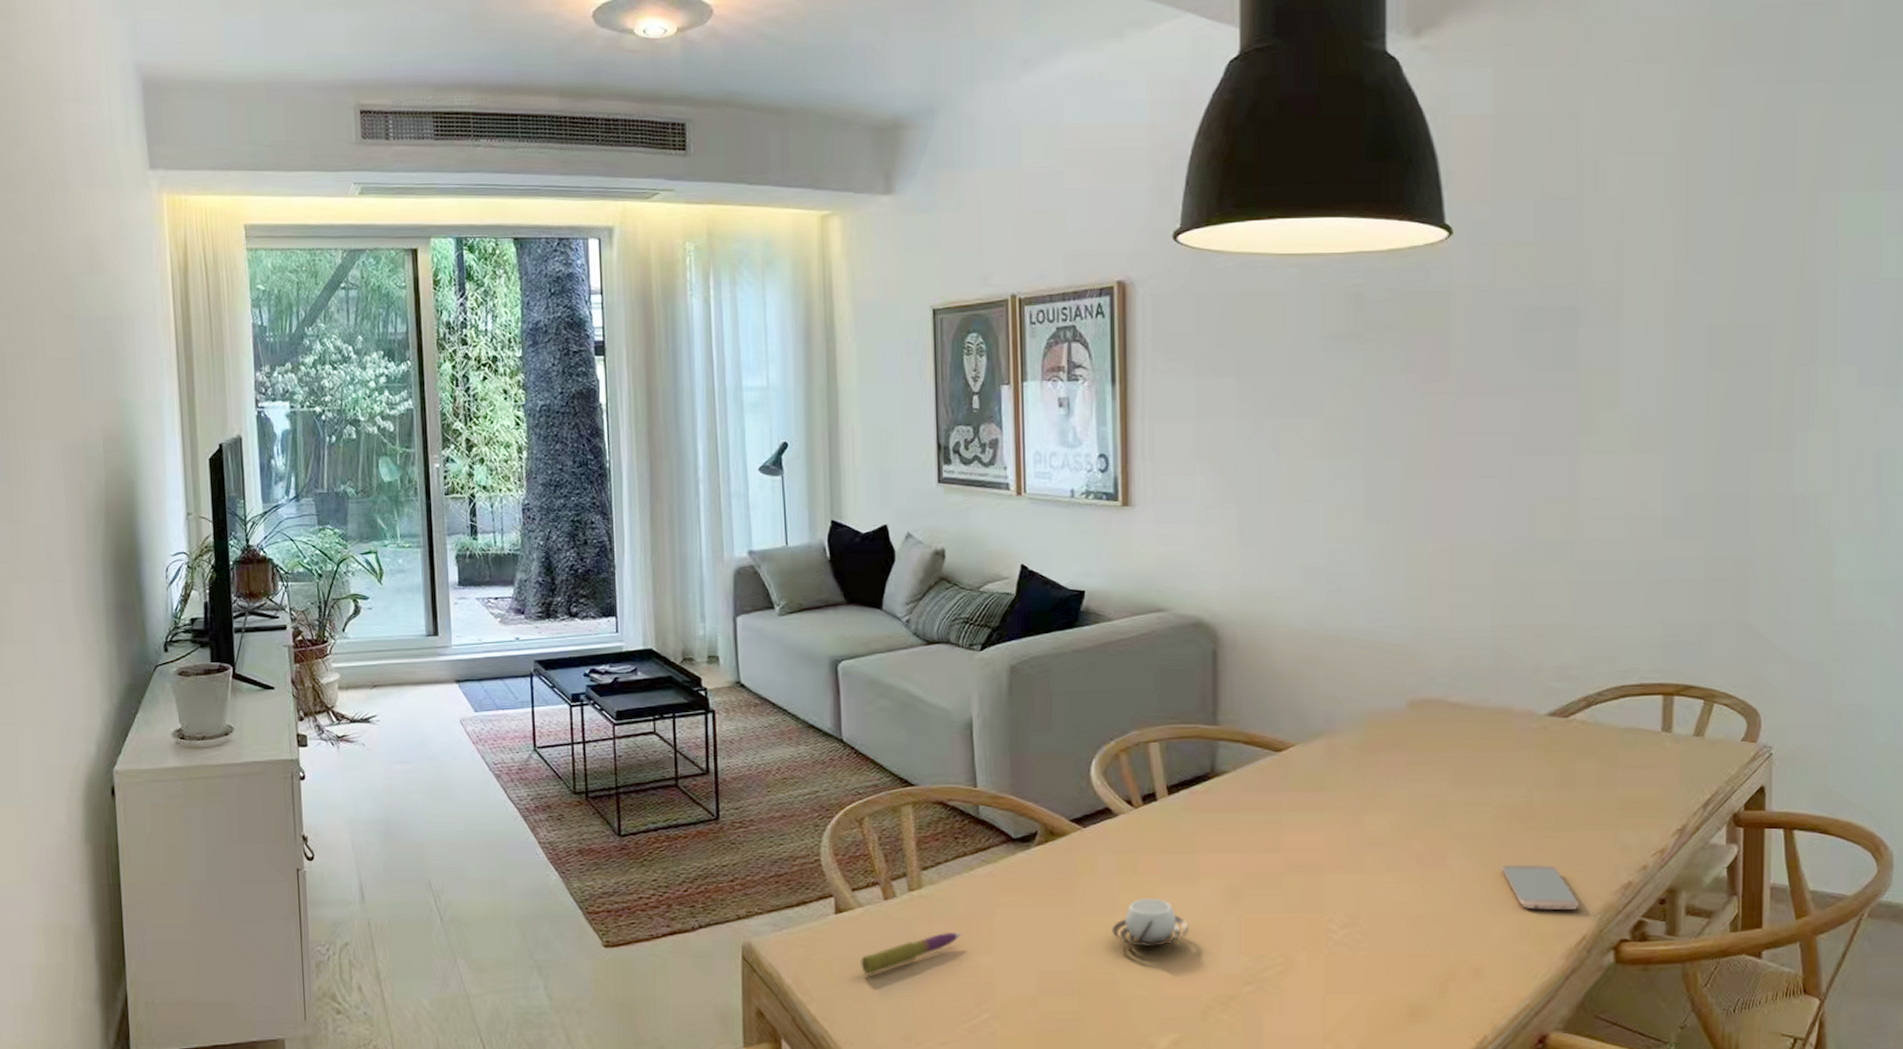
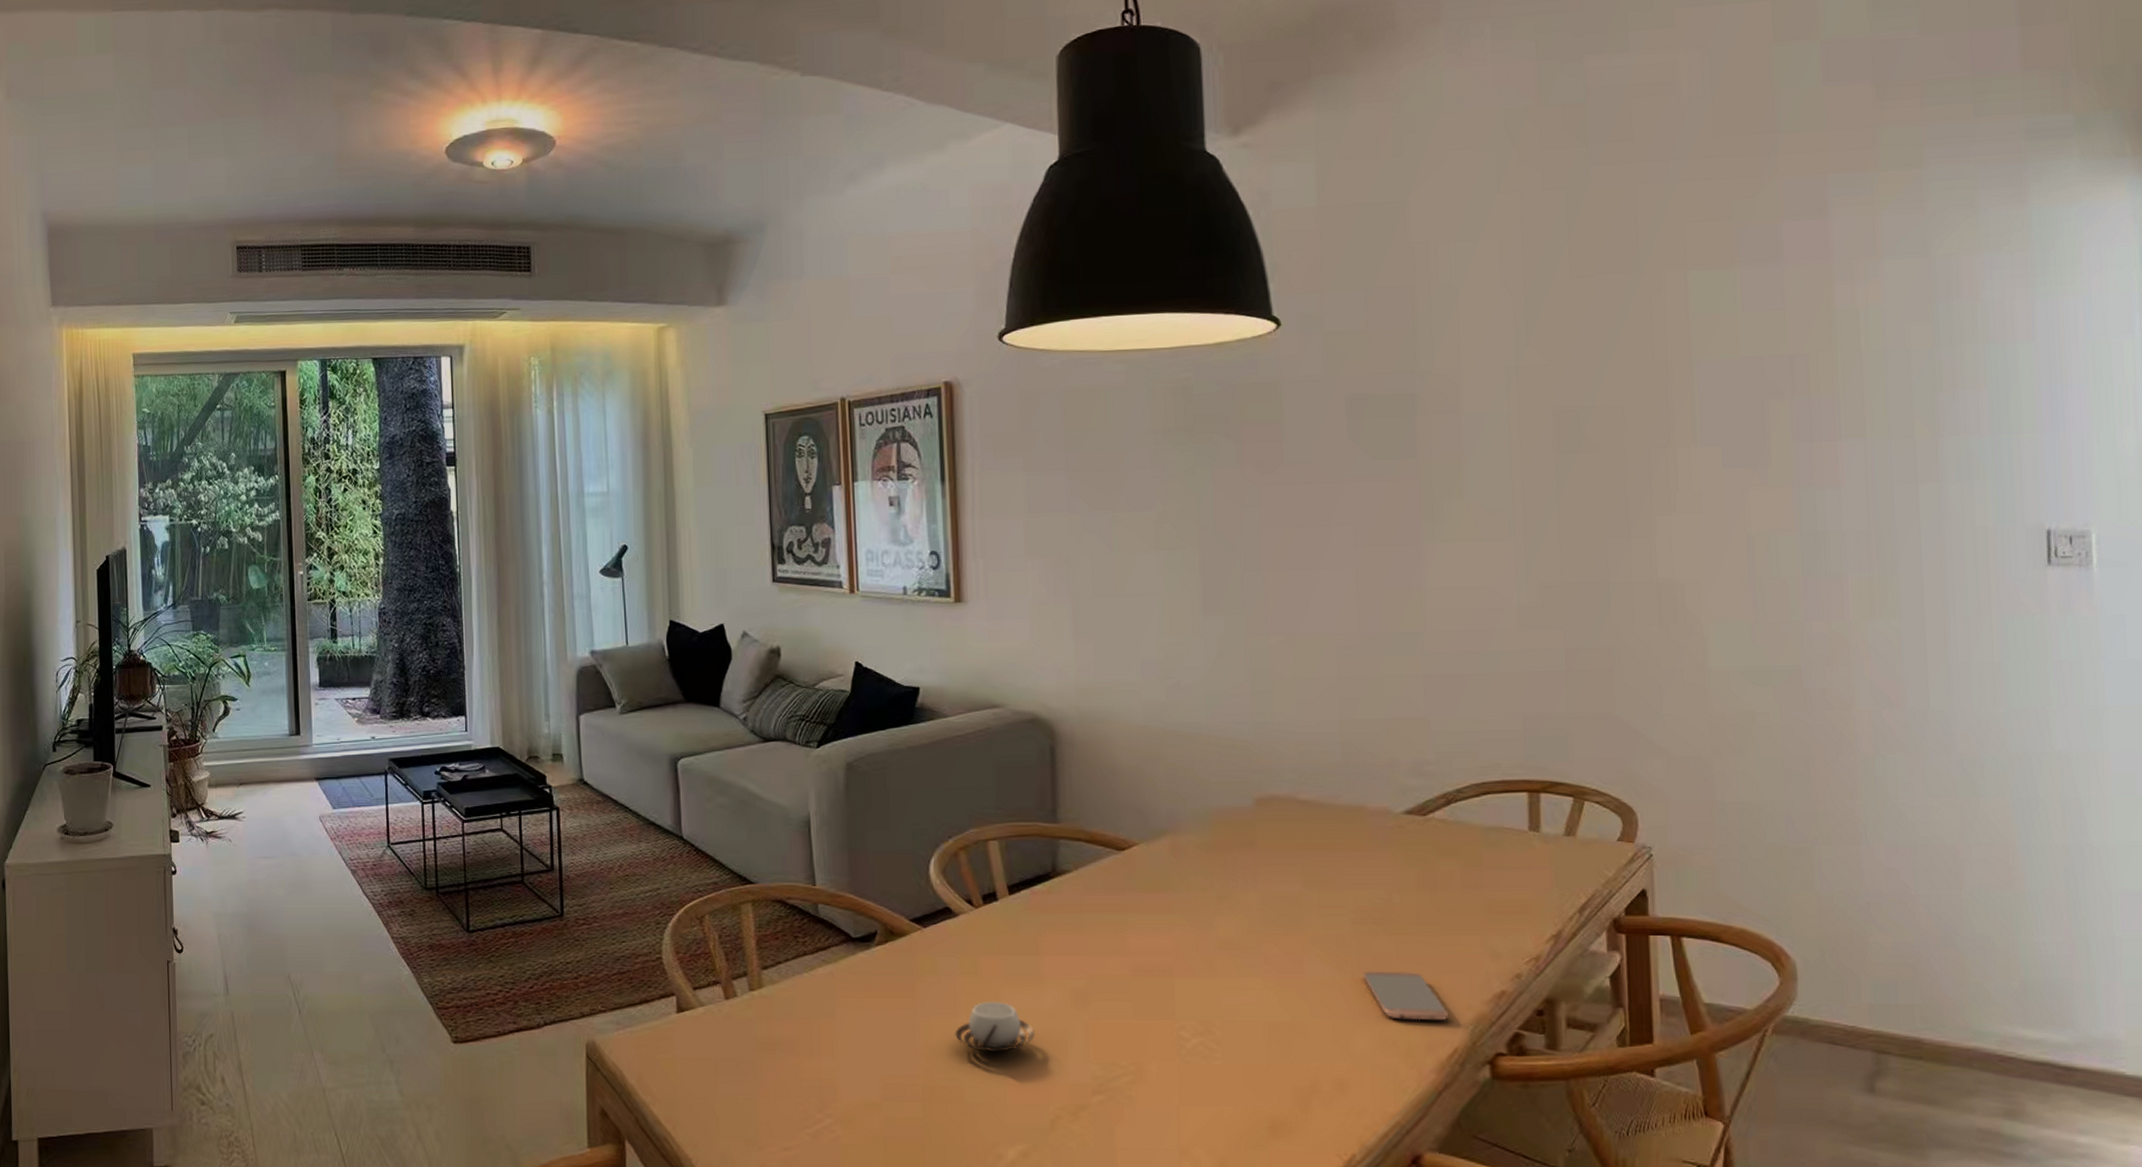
pen: present [860,932,962,976] -> none [702,1033,803,1077]

